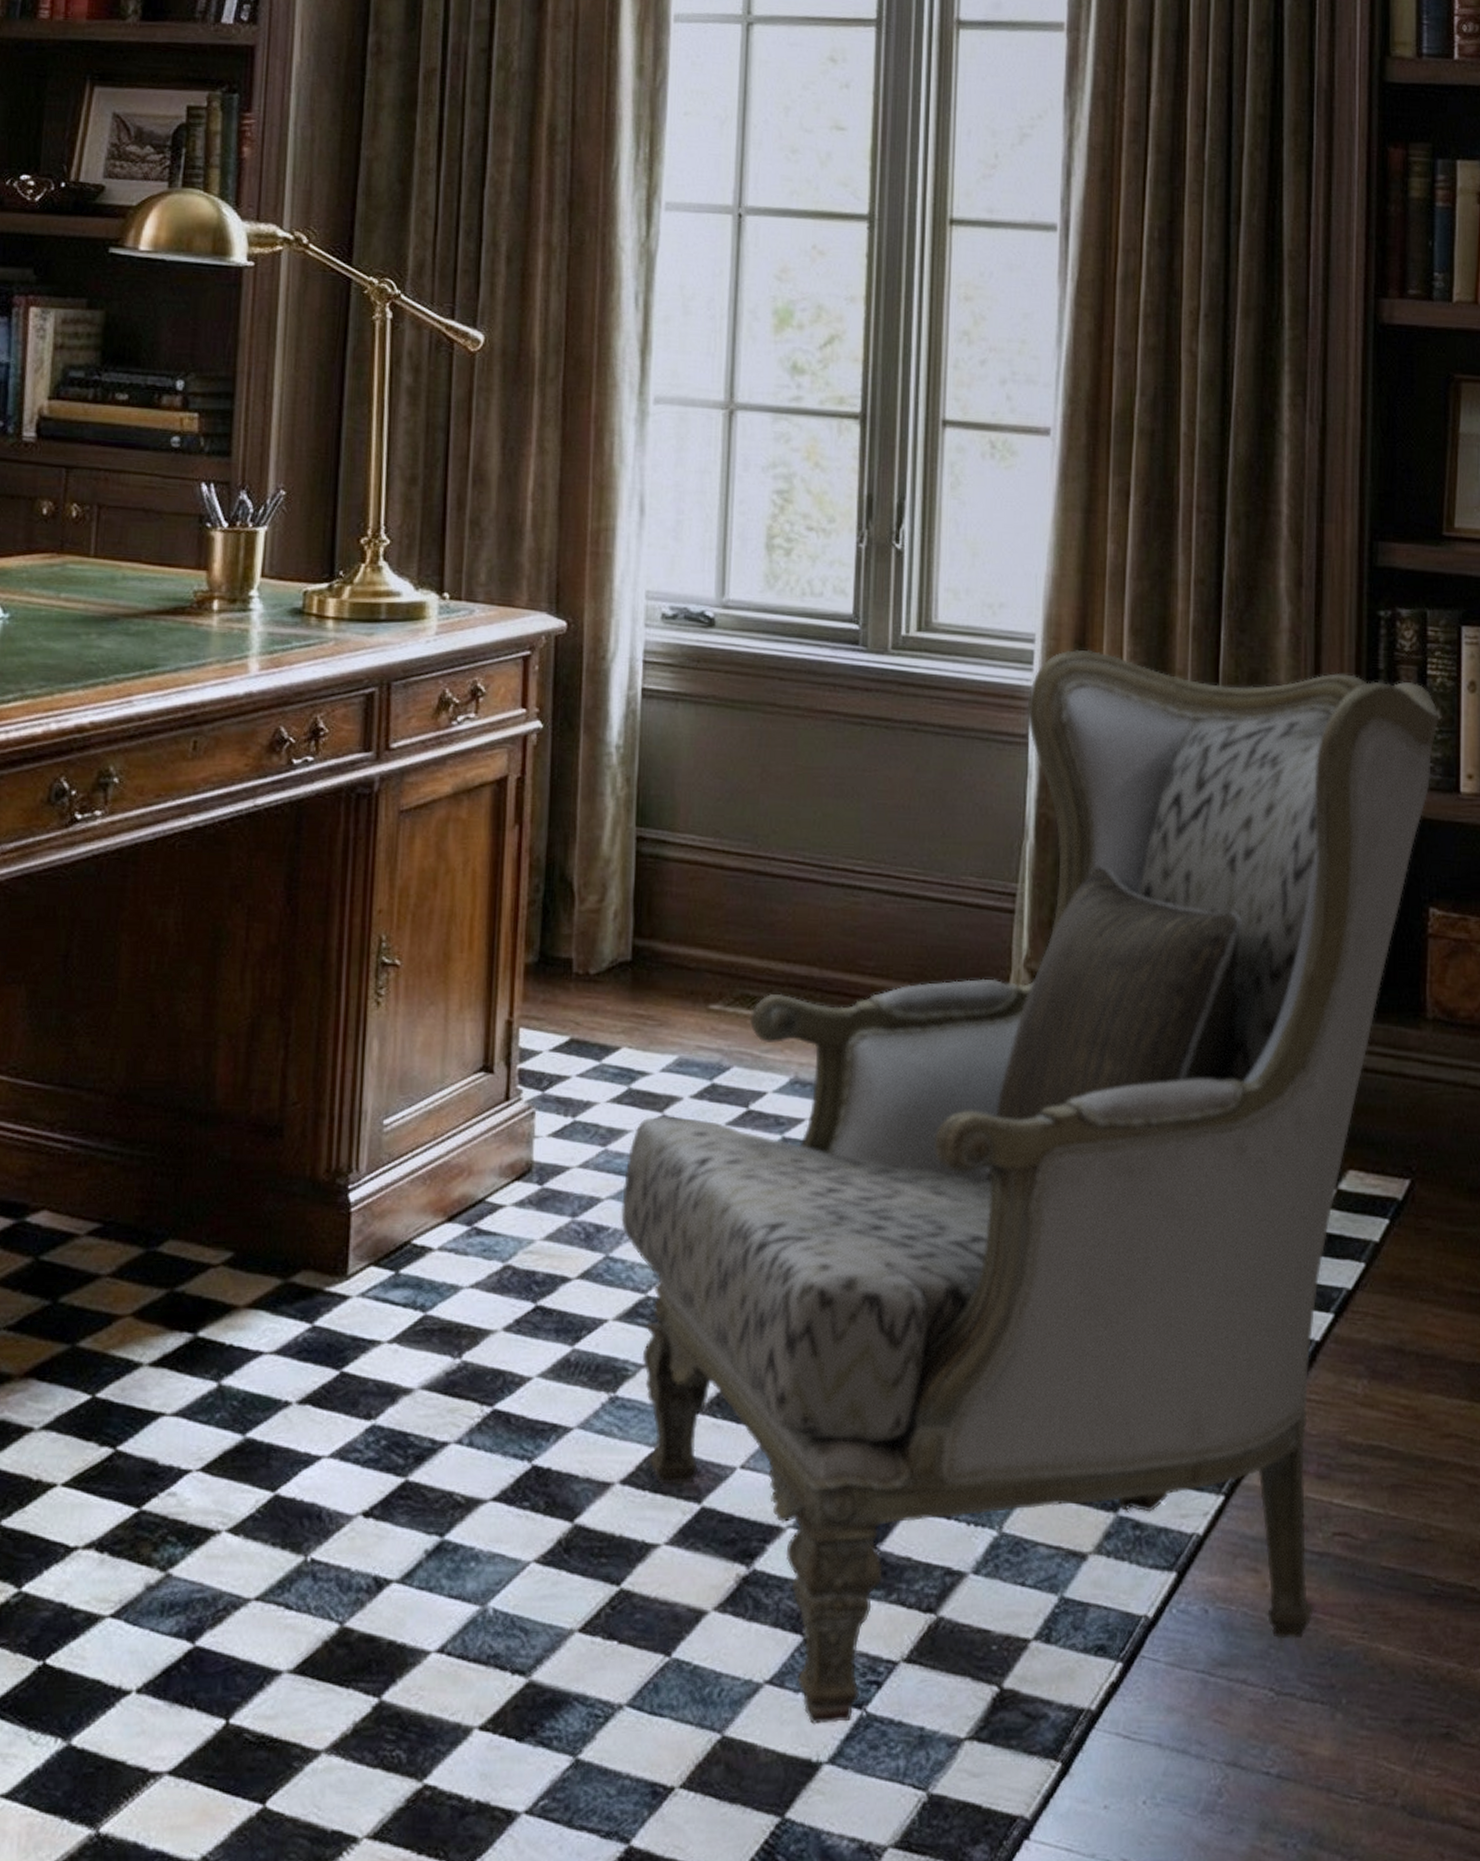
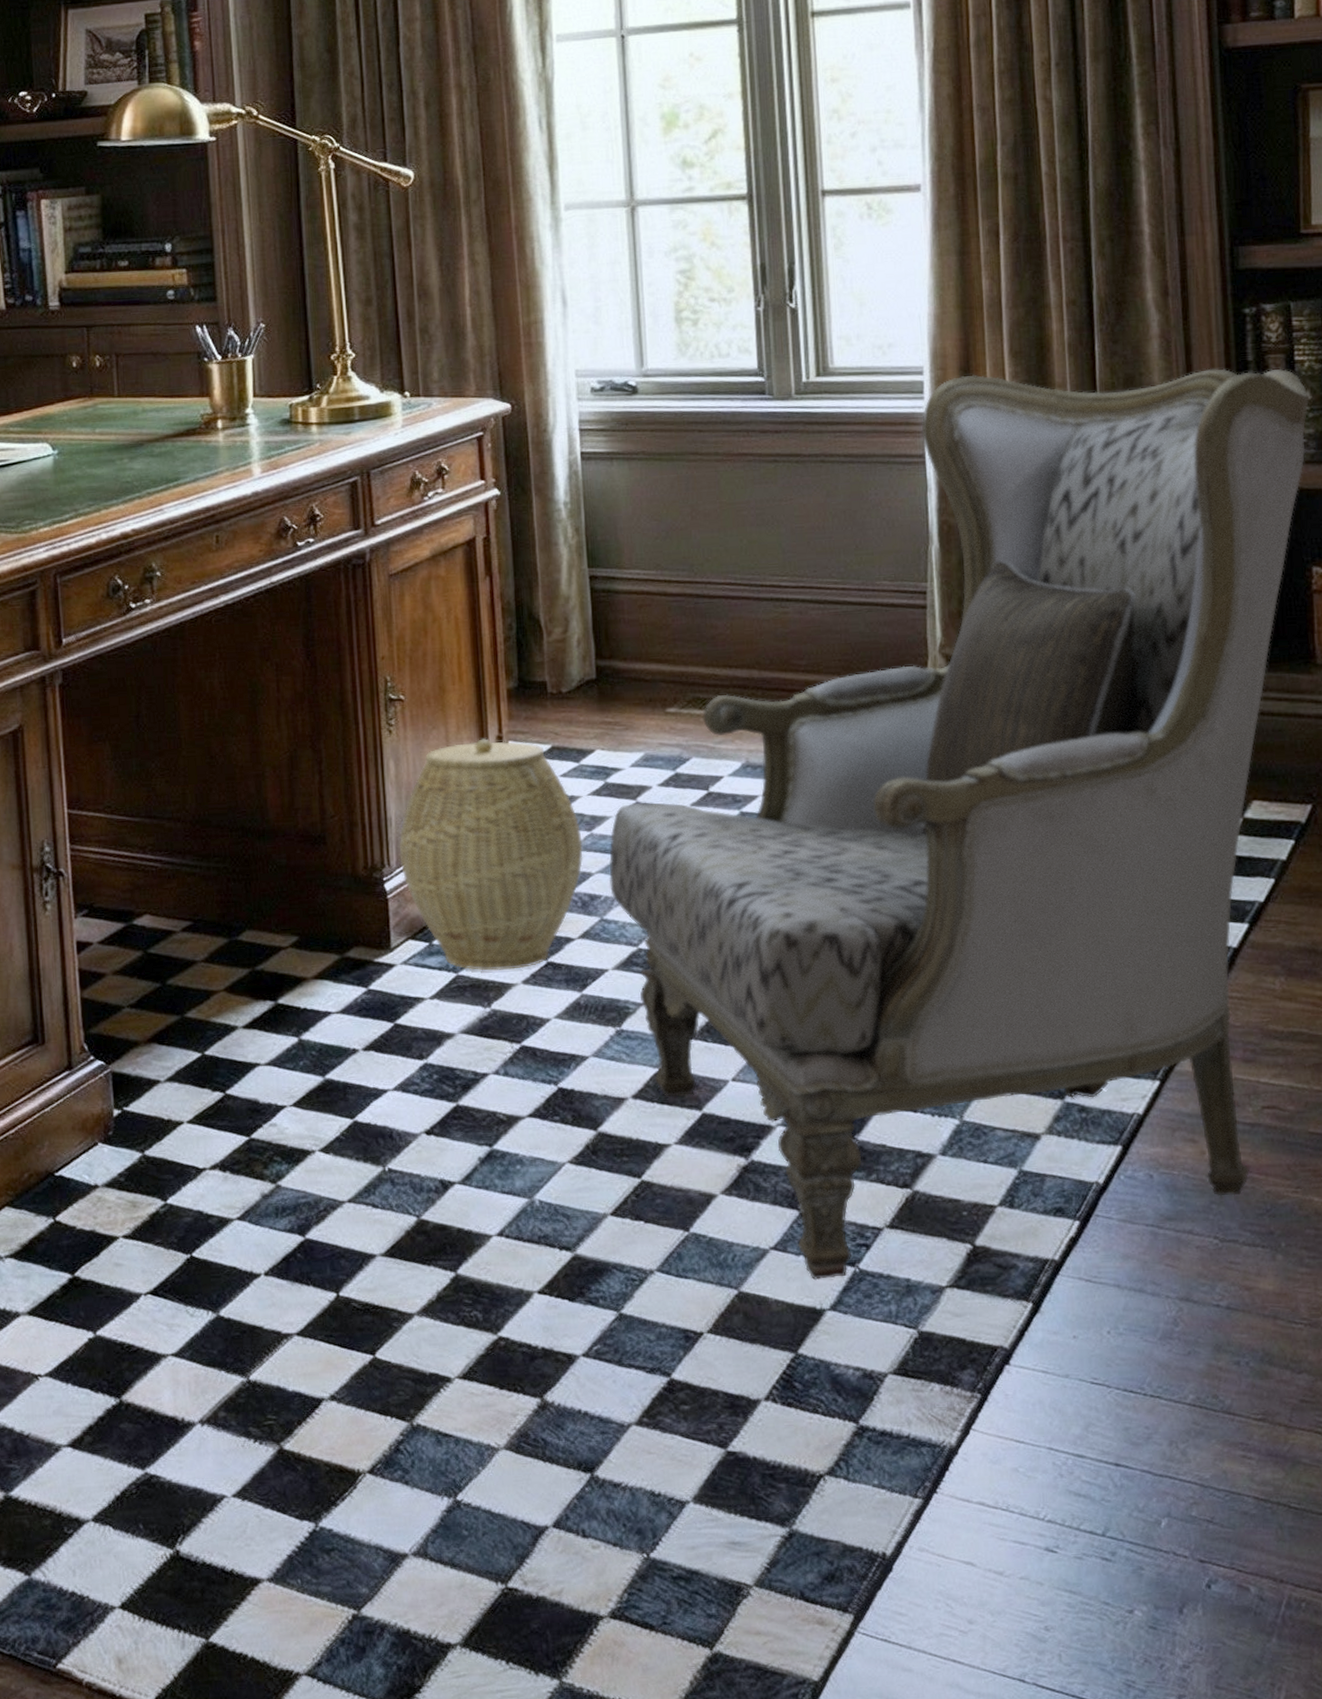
woven basket: none [371,1022,595,1312] -> present [399,738,583,971]

